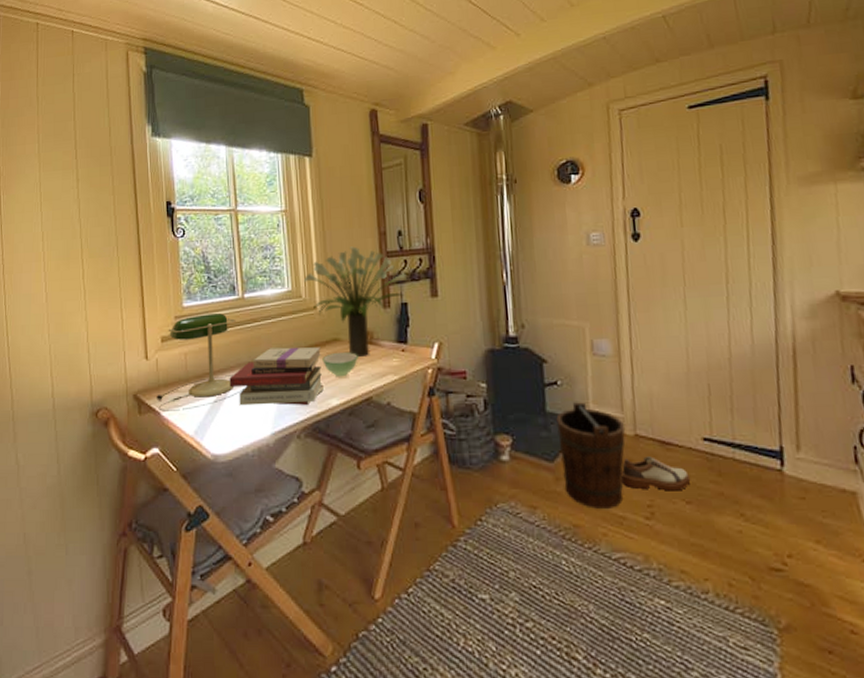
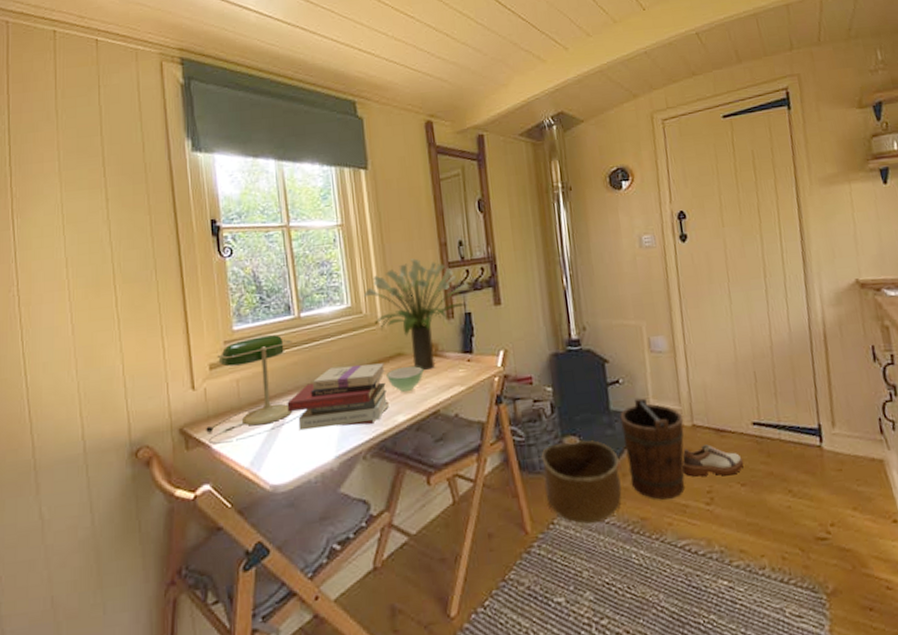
basket: none [472,439,554,526] -> present [541,440,622,525]

